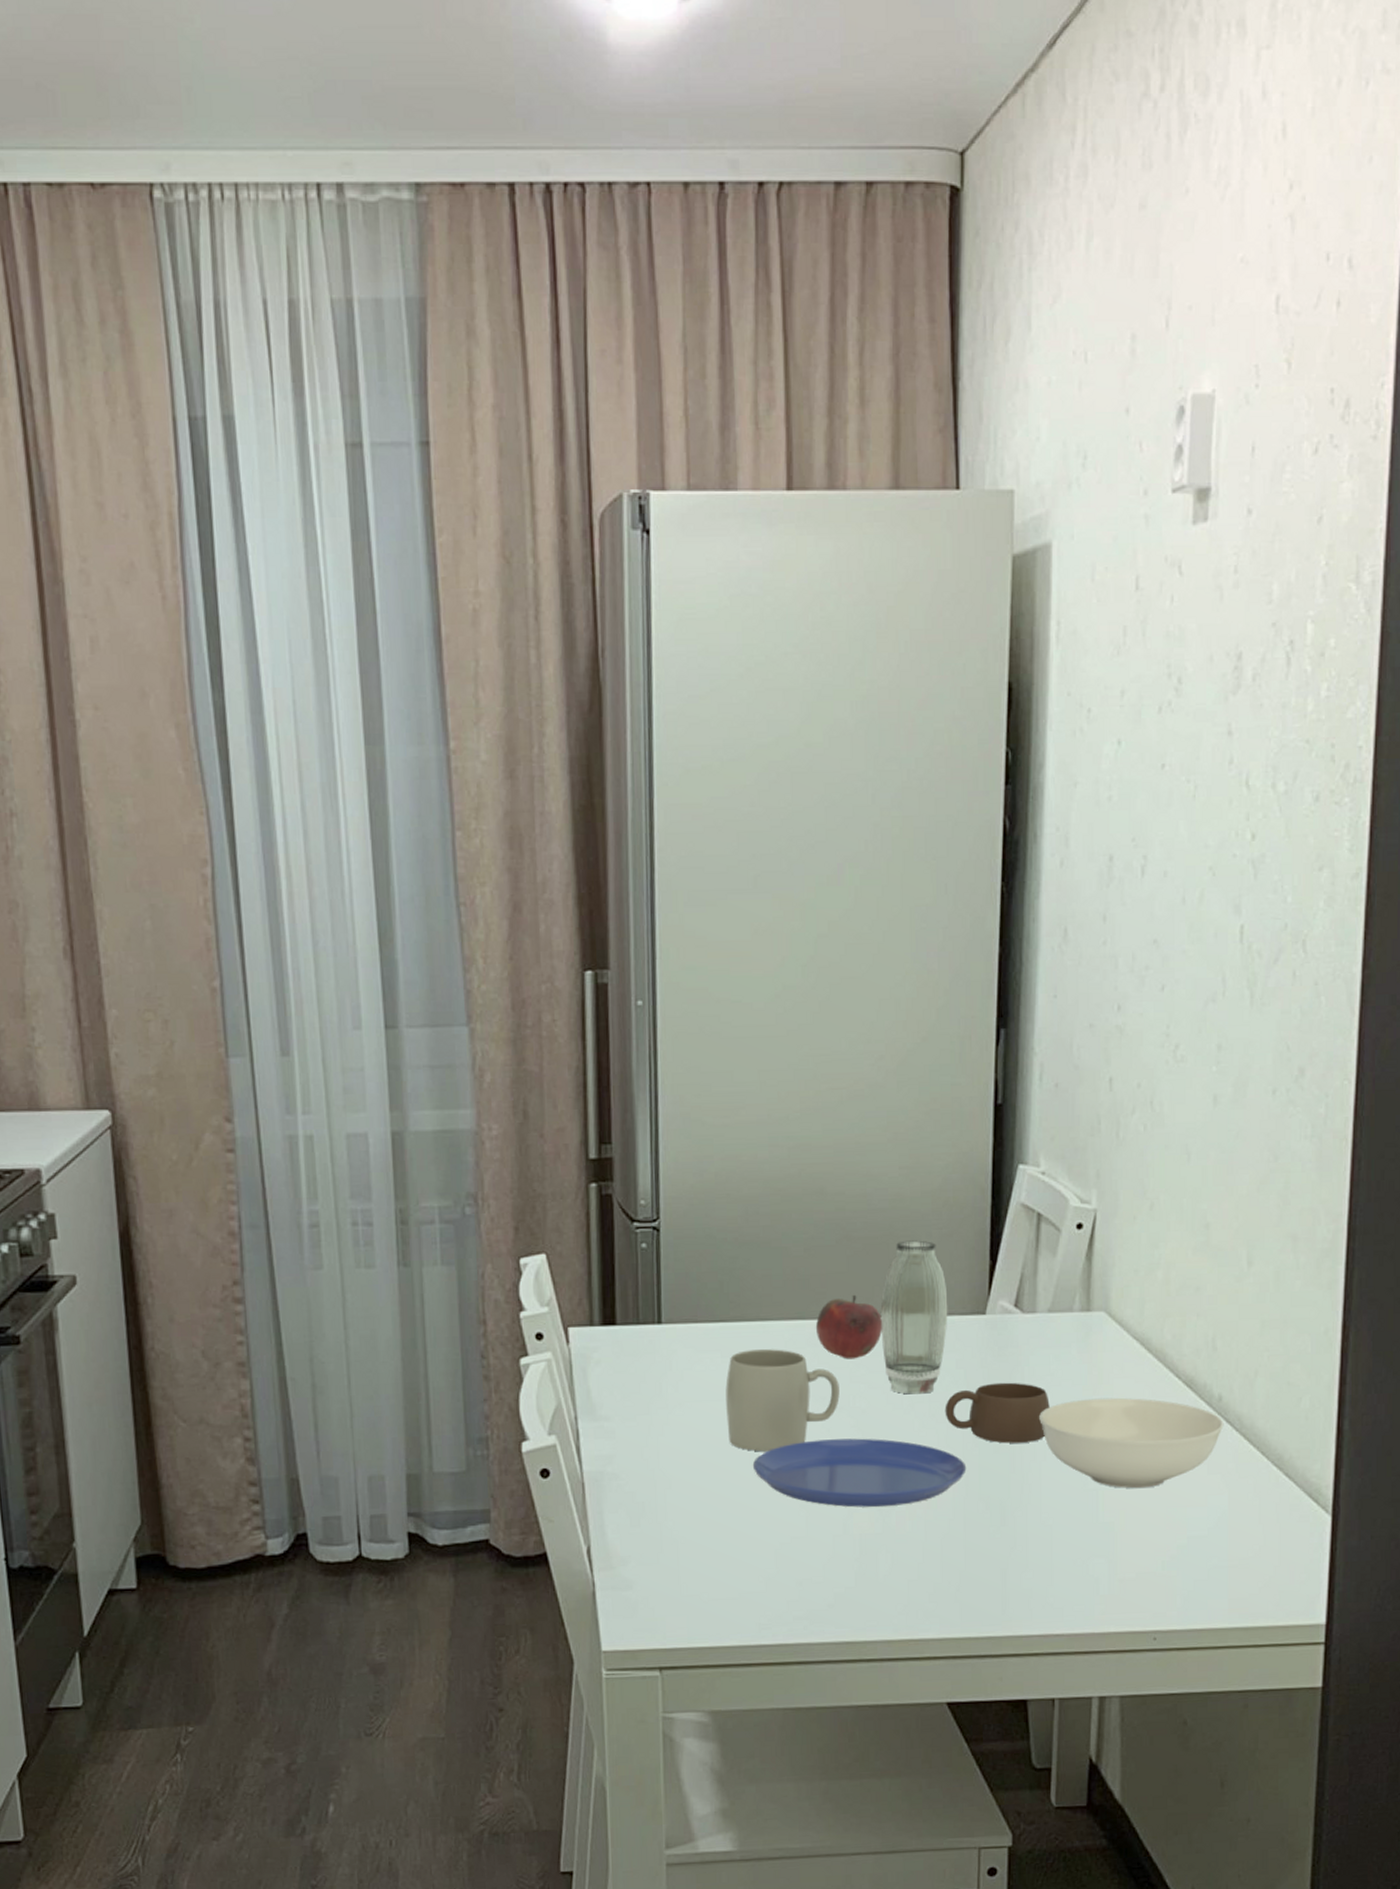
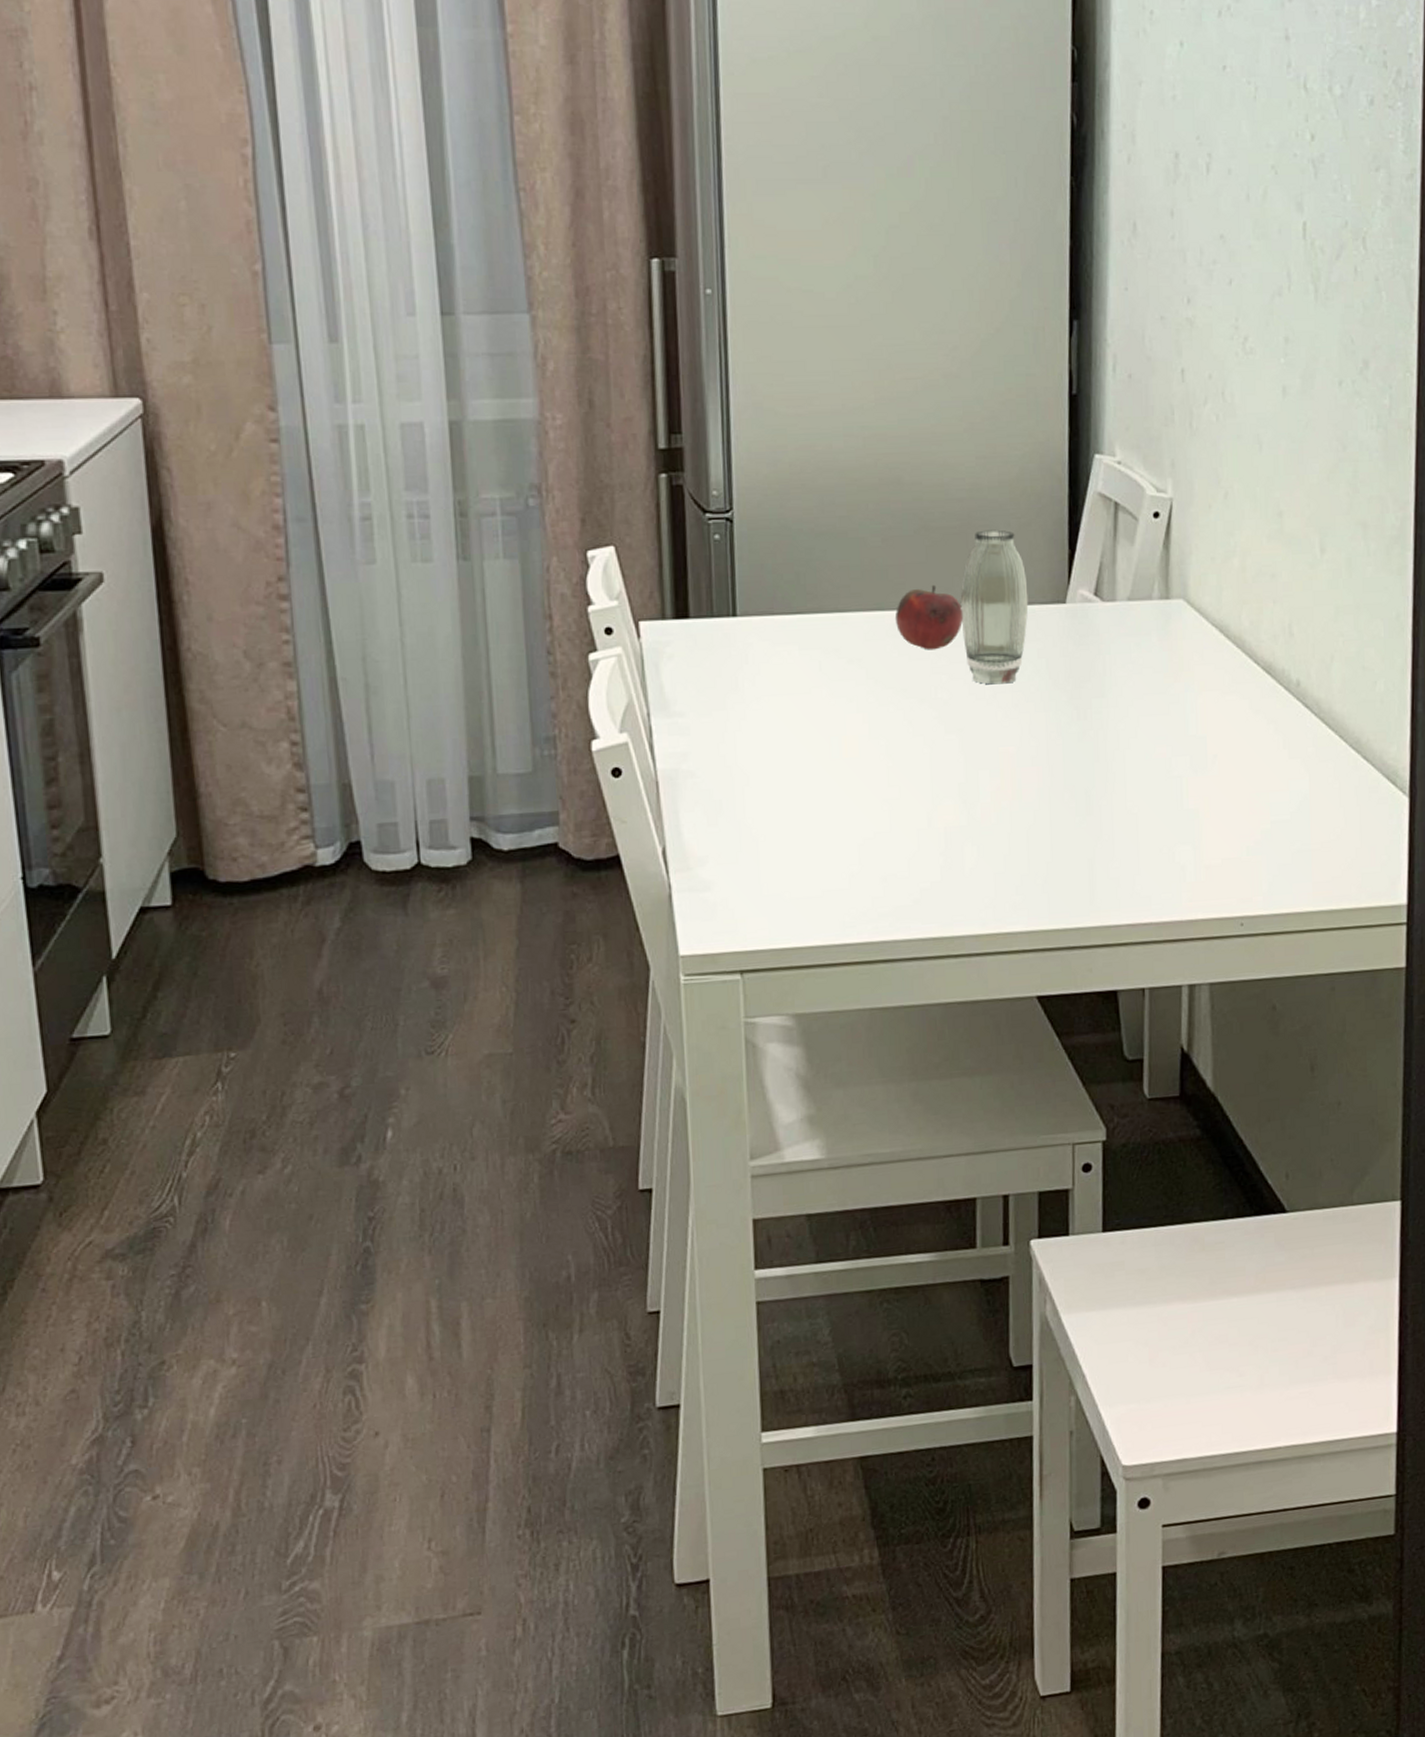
mug: present [725,1349,840,1452] -> none [804,640,921,746]
plate: present [752,1438,967,1508] -> none [833,729,1051,800]
cup: present [945,1382,1050,1444] -> none [1027,670,1132,732]
bowl: present [1039,1397,1224,1489] -> none [1122,684,1303,775]

